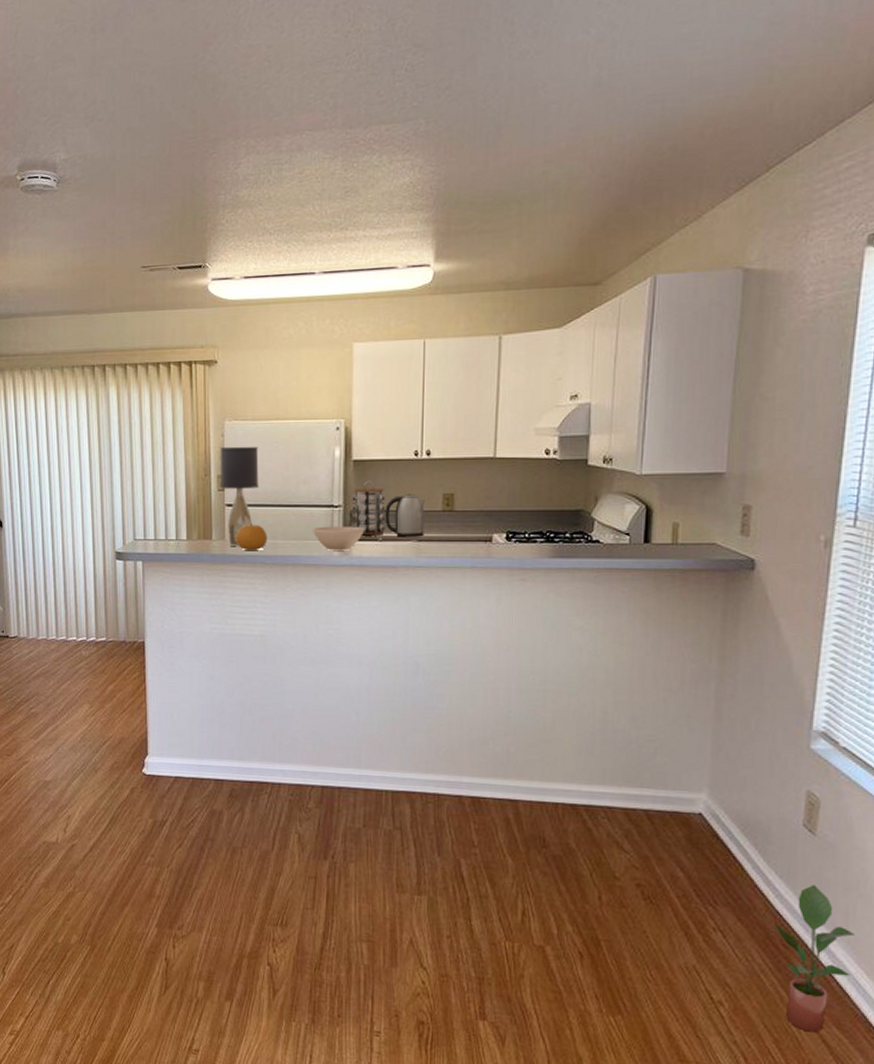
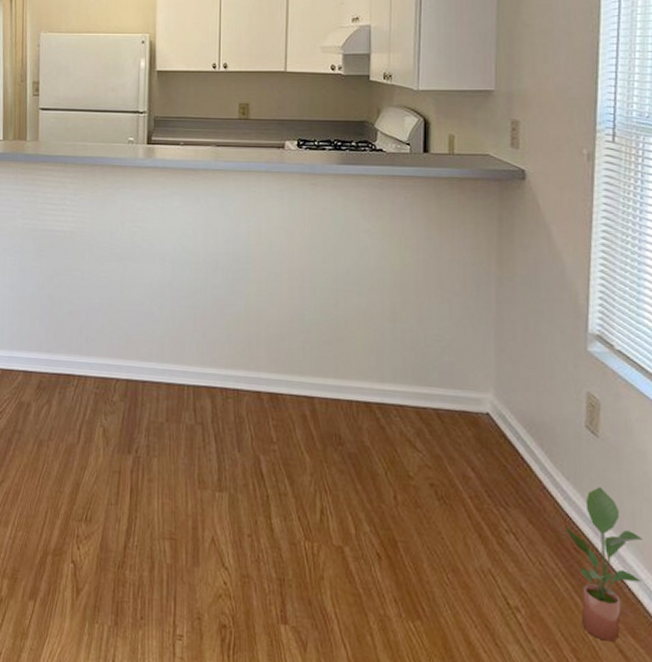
table lamp: present [220,446,259,547] -> none [34,56,71,148]
fruit: present [236,523,267,551] -> none [49,126,78,152]
bowl: present [313,526,365,551] -> none [120,130,168,153]
spice rack: present [352,481,385,536] -> none [156,90,186,140]
kettle: present [385,494,425,537] -> none [186,103,223,143]

